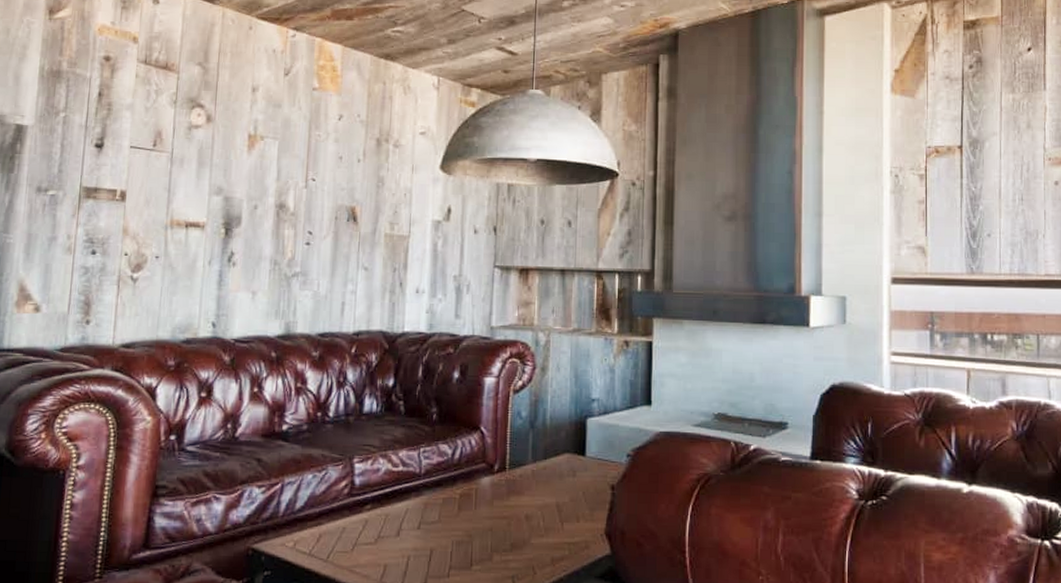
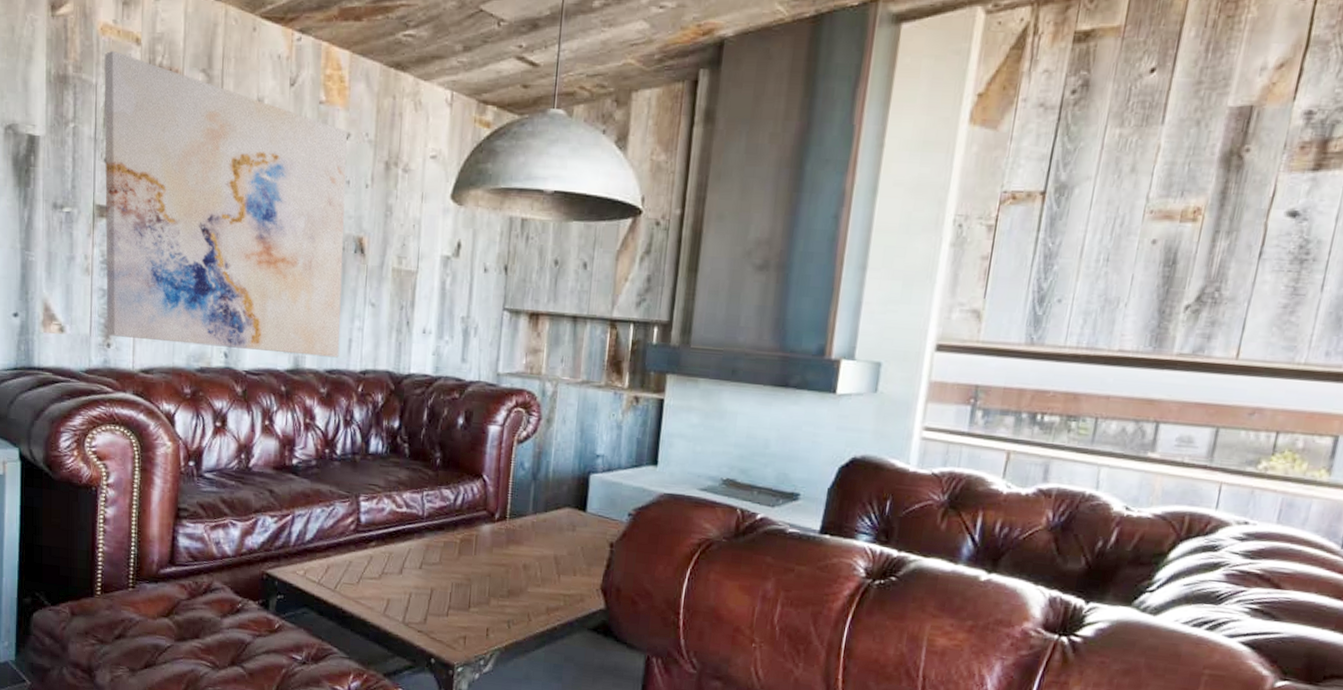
wall art: none [86,48,340,321] -> present [104,50,347,358]

